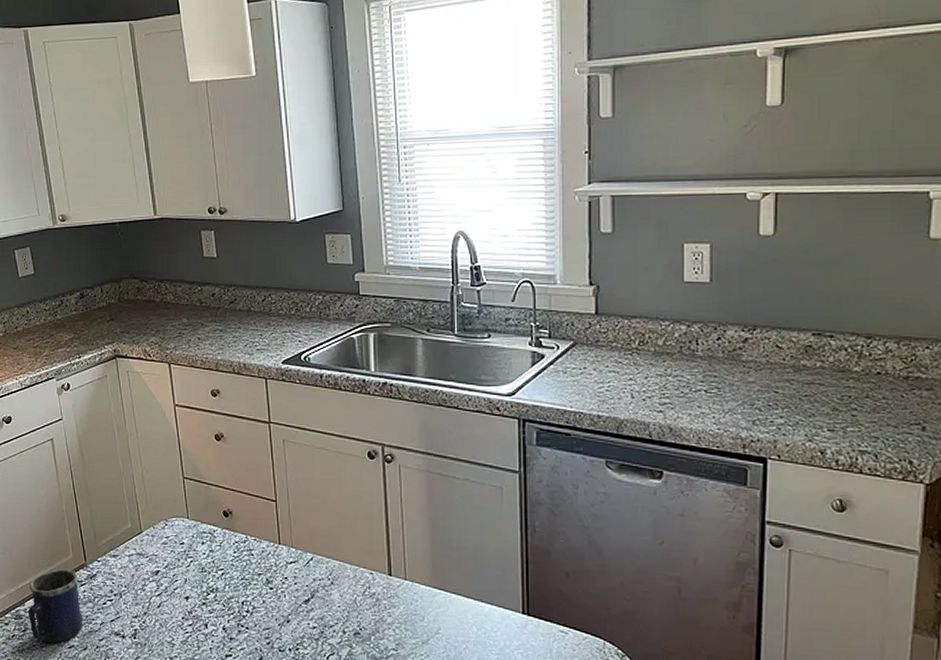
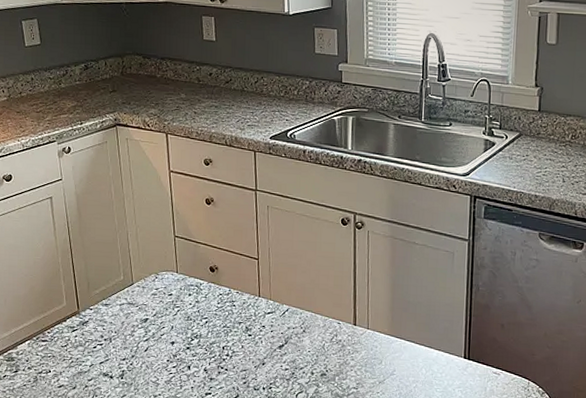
mug: present [28,569,83,643] -> none [20,316,74,383]

